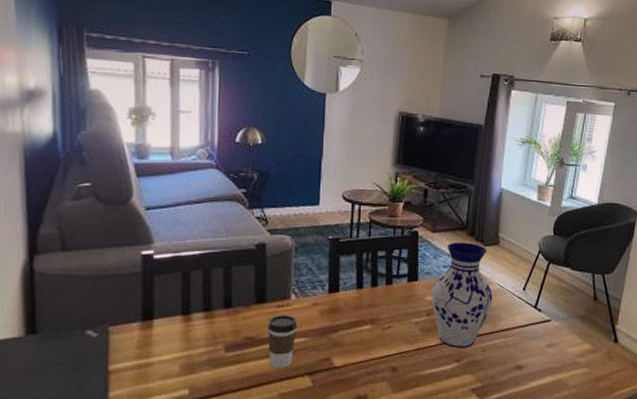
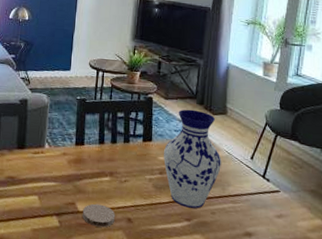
coffee cup: present [267,315,297,368] -> none [25,160,49,207]
coaster: none [339,356,378,381] -> present [82,203,116,228]

